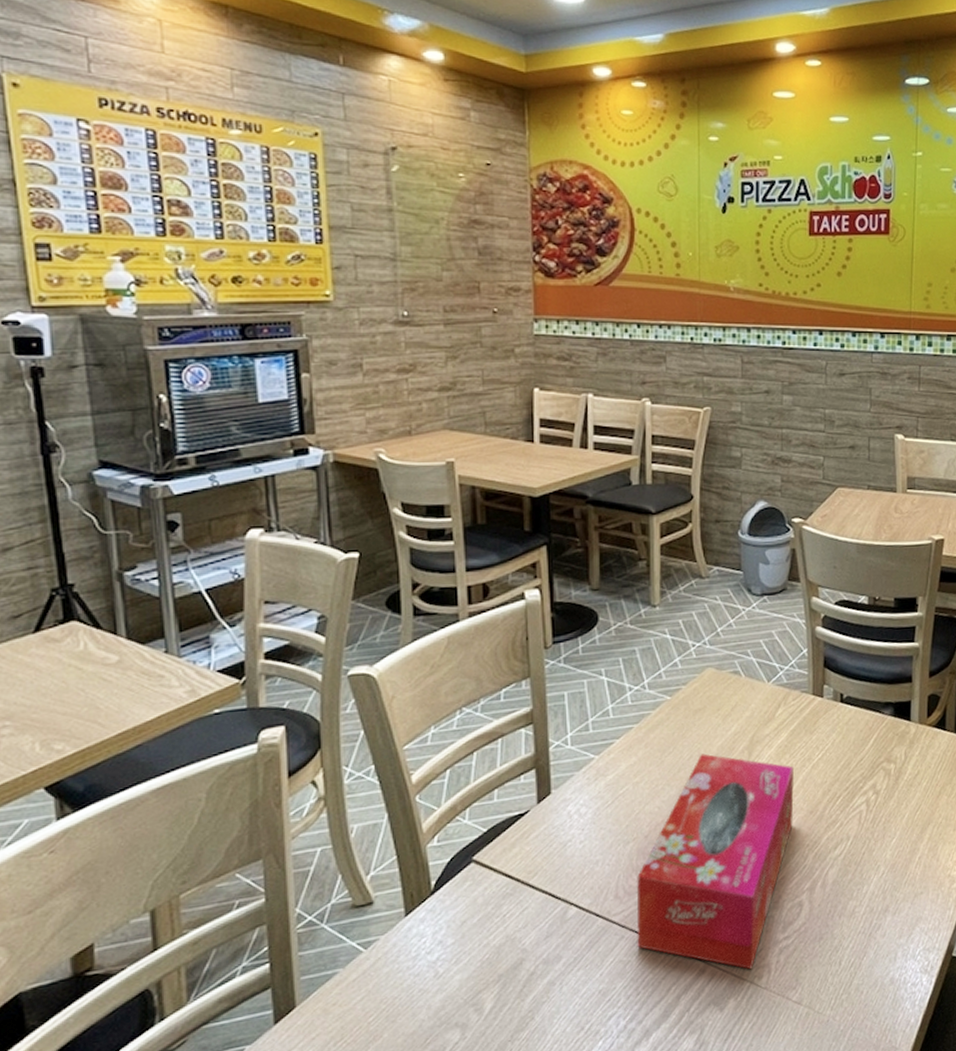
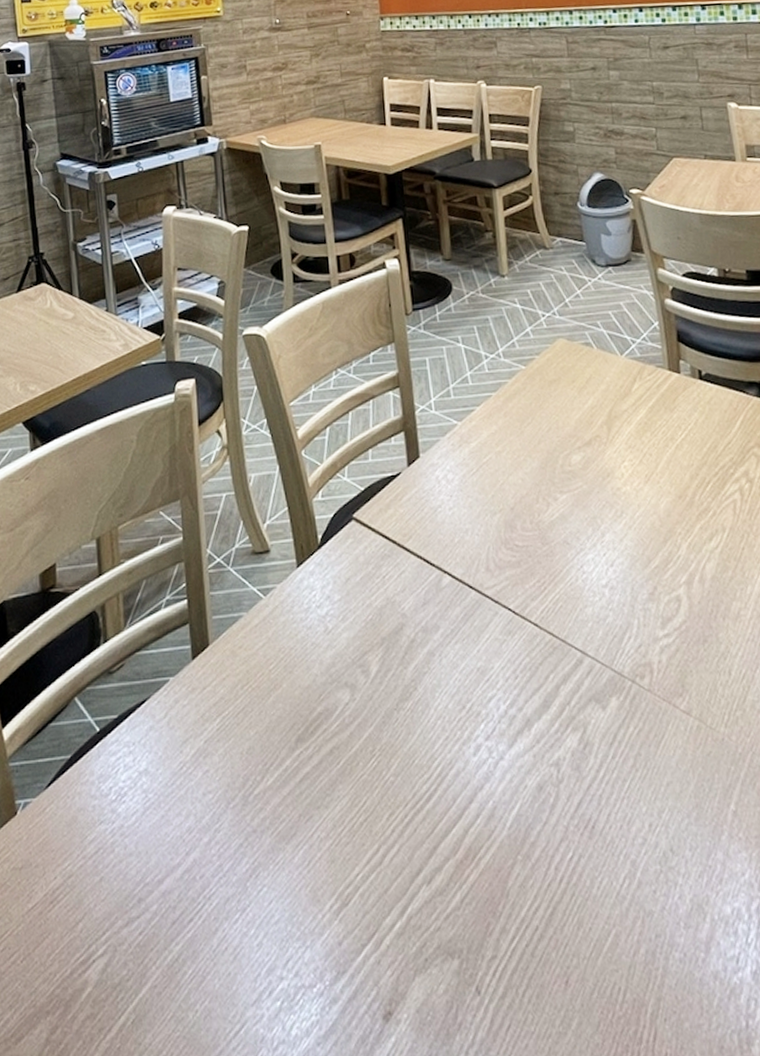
tissue box: present [636,753,794,970] -> none [506,426,662,667]

